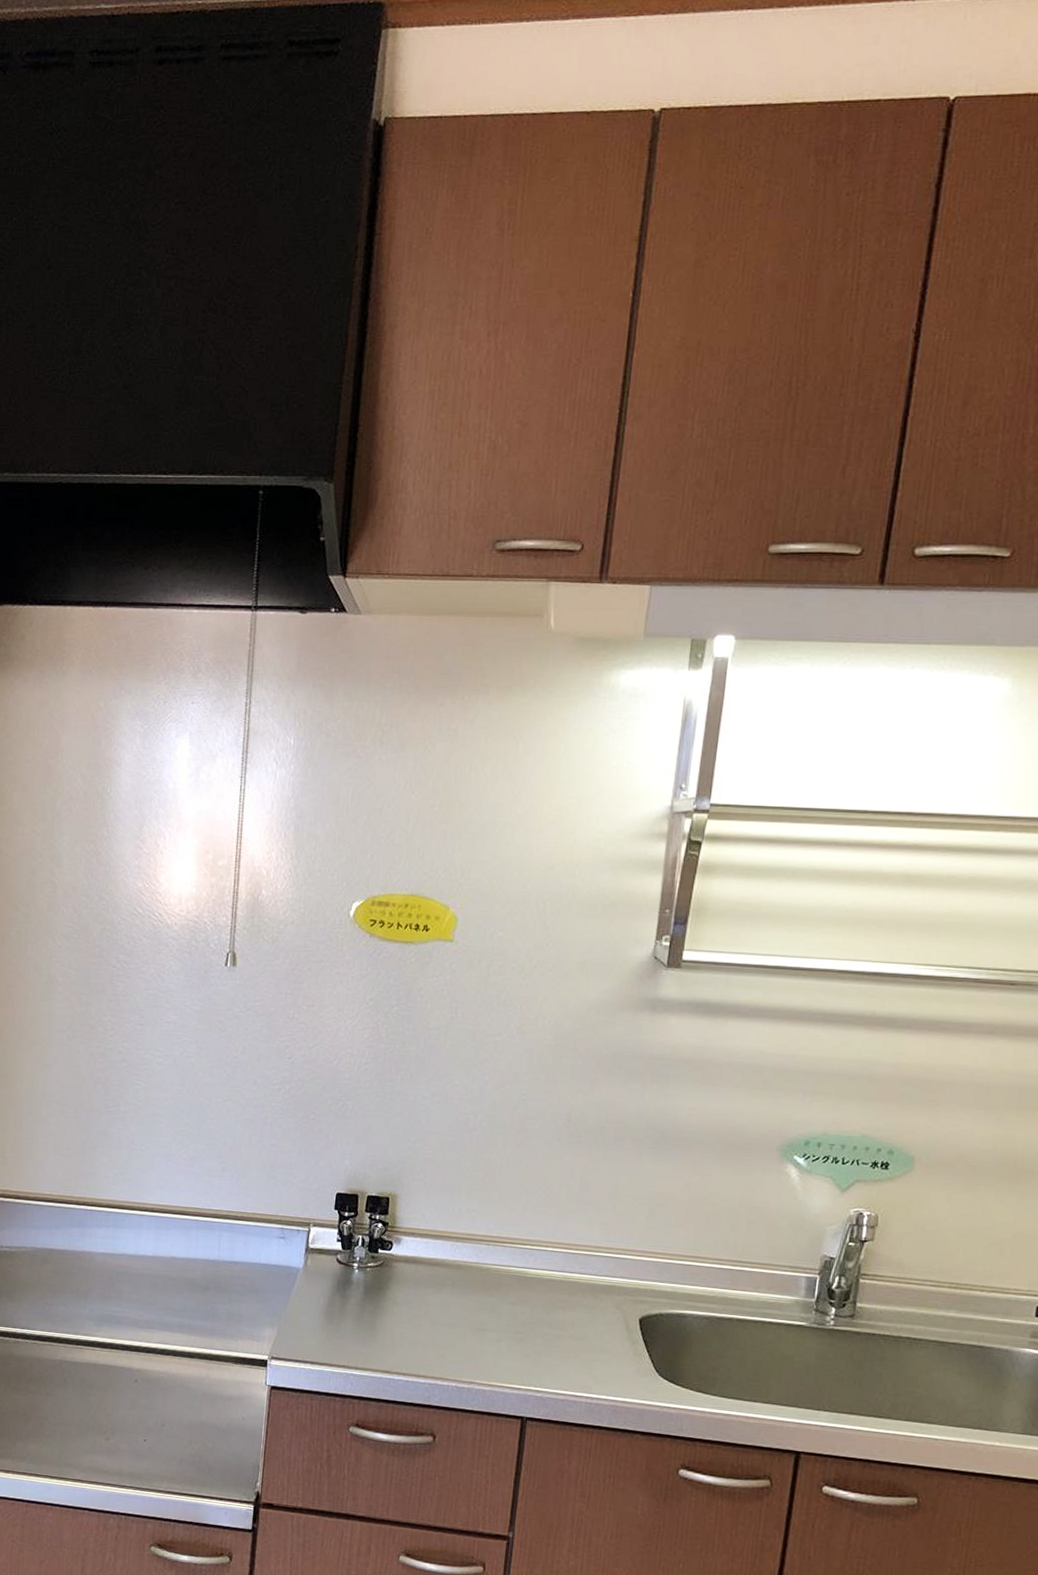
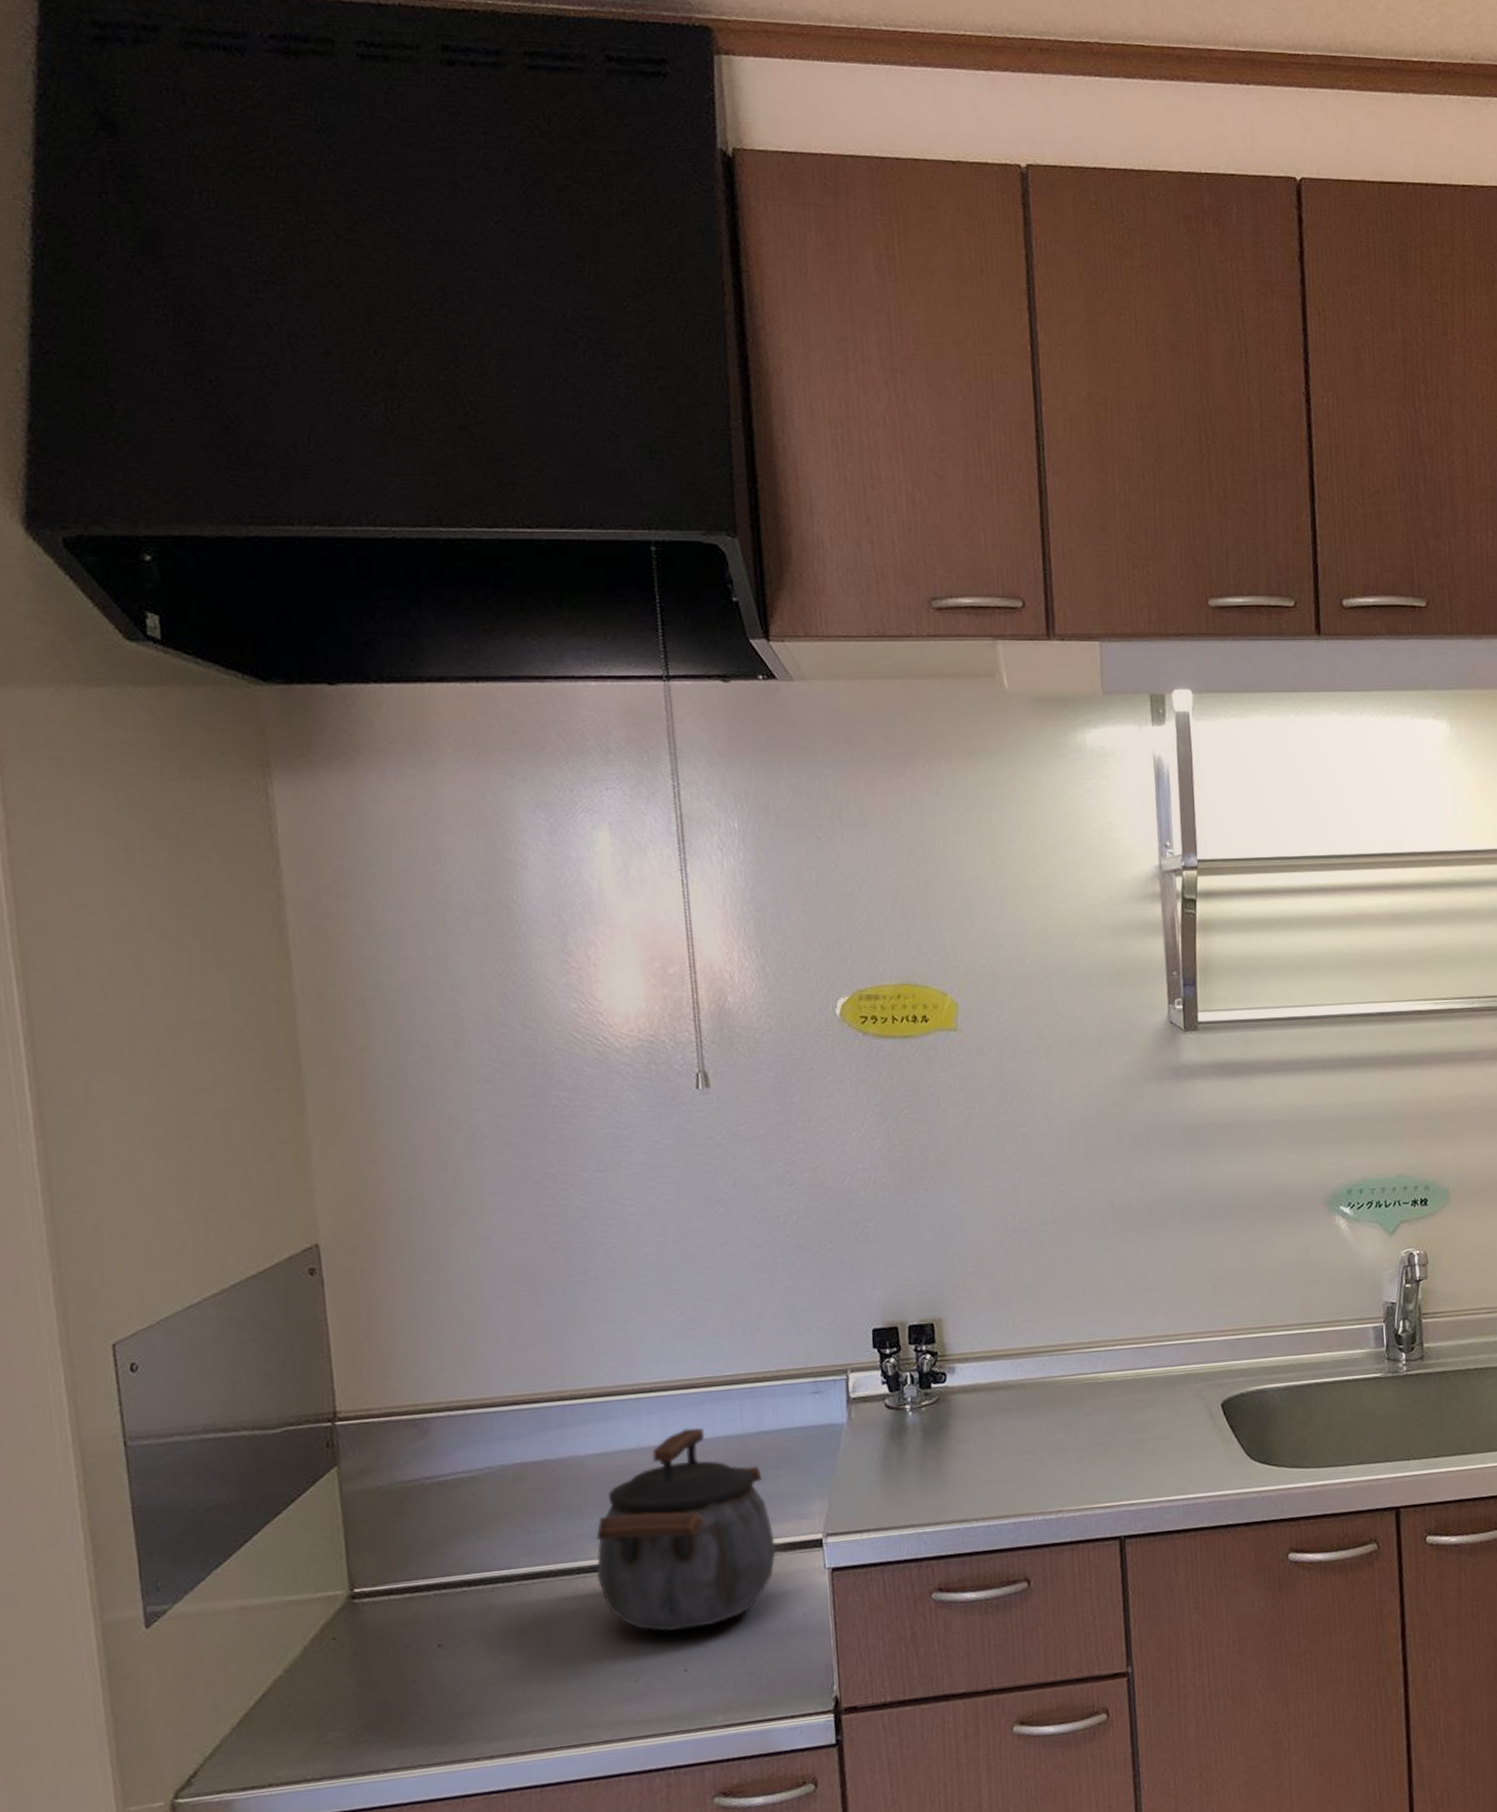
kettle: none [90,1246,230,1409] -> present [596,1428,776,1631]

